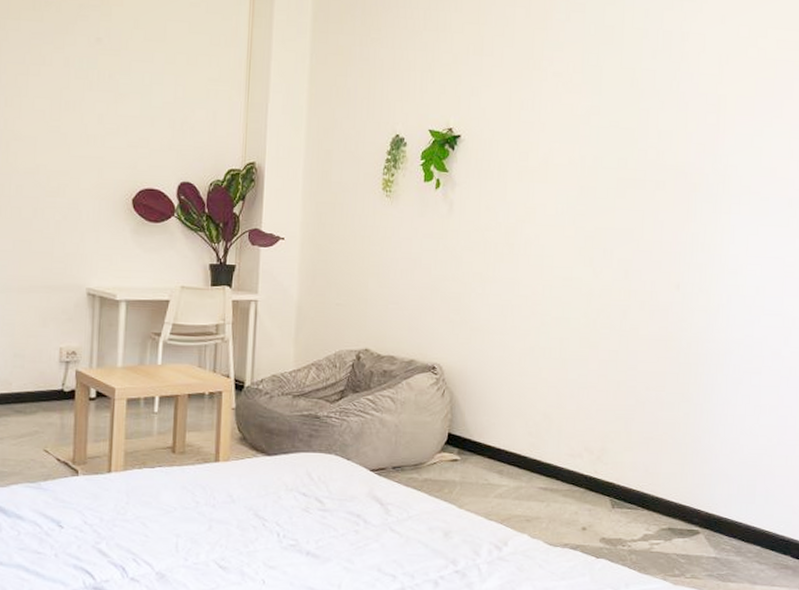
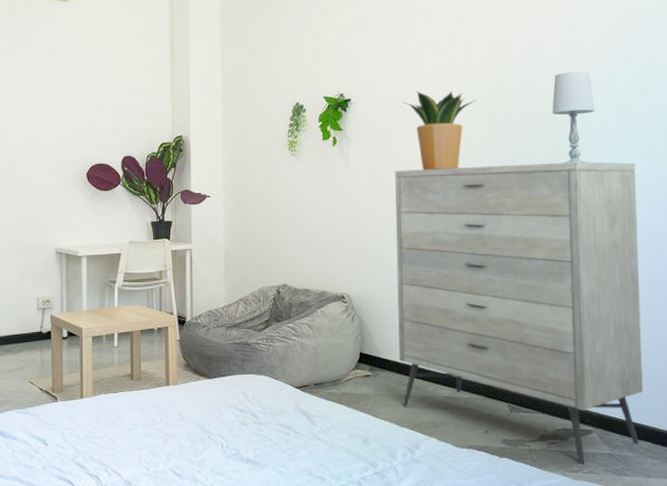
dresser: none [492,223,772,568] -> present [395,162,643,465]
potted plant: none [520,132,606,227] -> present [402,90,478,171]
table lamp: none [687,125,734,231] -> present [552,71,595,164]

